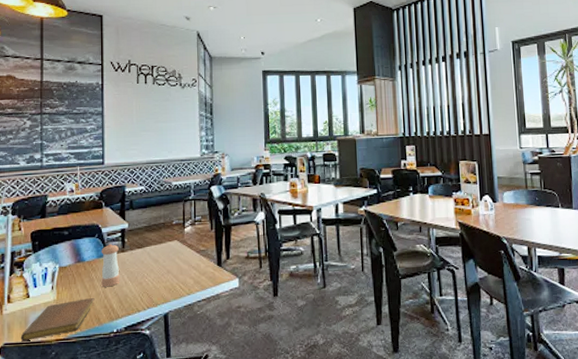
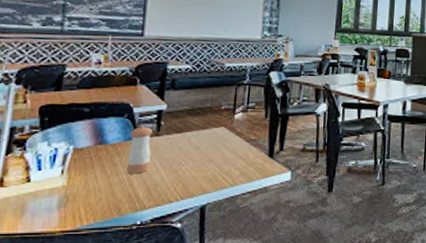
notebook: present [20,298,95,342] -> none [13,185,116,233]

